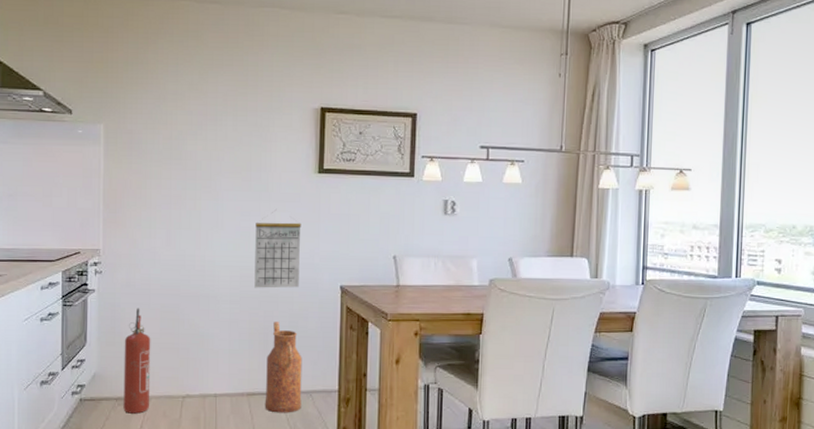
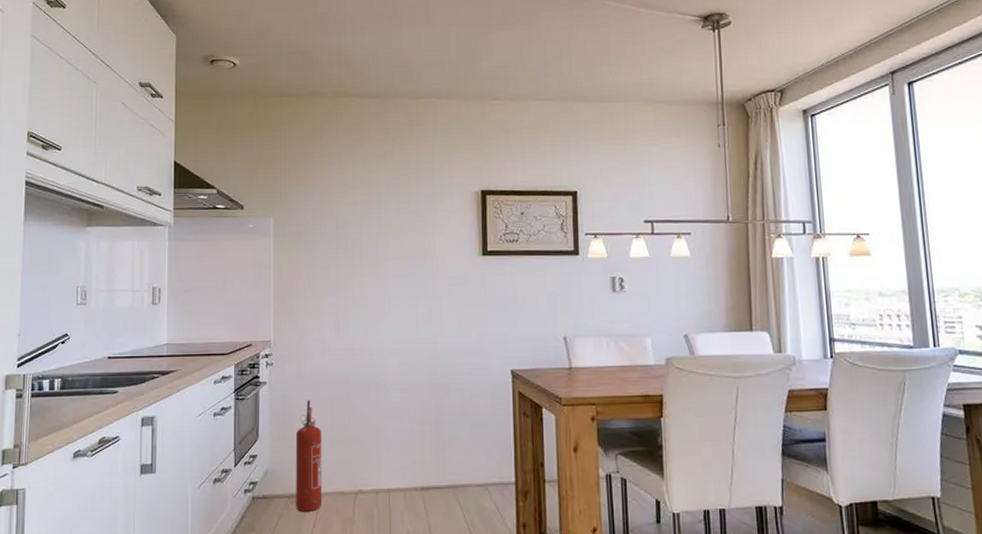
calendar: present [254,210,301,288] -> none [422,294,469,375]
watering can: present [264,322,302,413] -> none [439,410,478,509]

